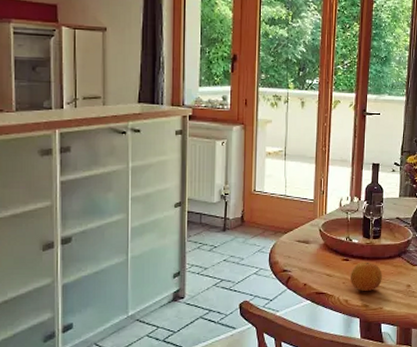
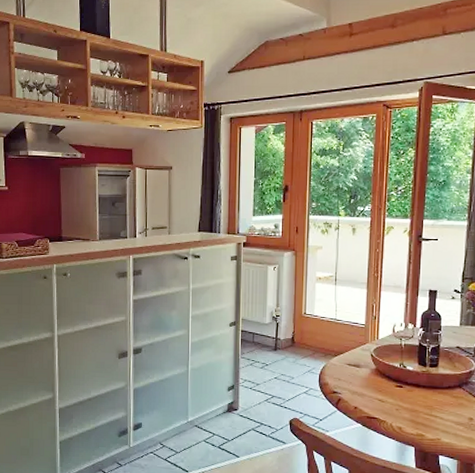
fruit: present [349,262,382,291] -> none [403,390,440,420]

